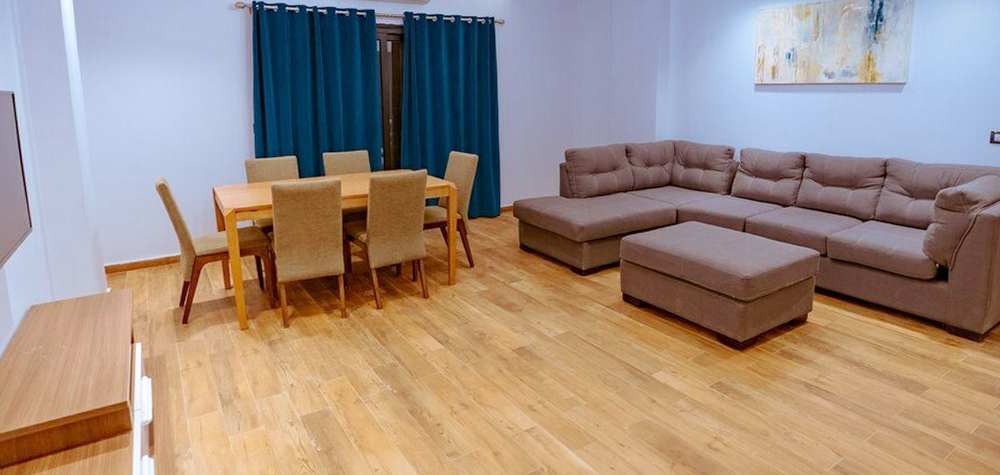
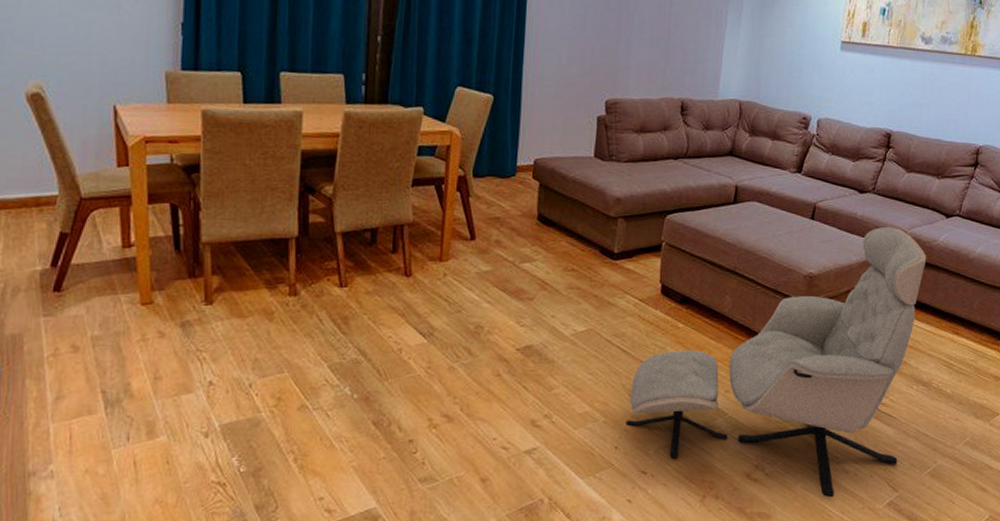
armchair: none [604,233,848,463] -> present [626,226,927,498]

